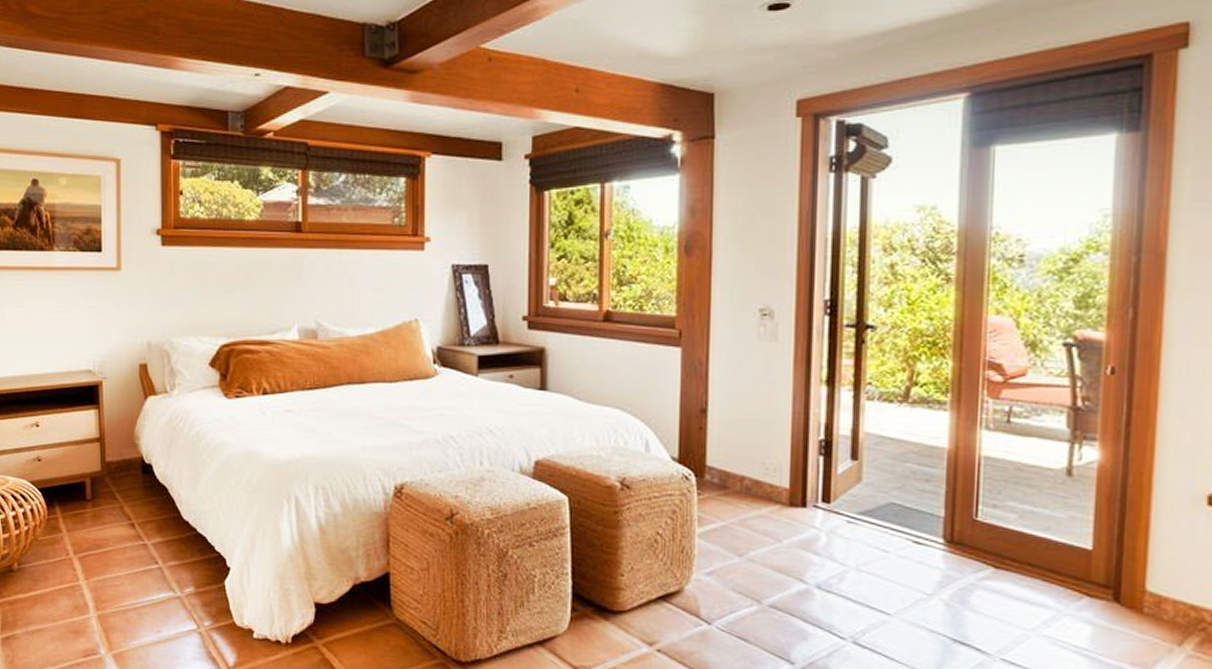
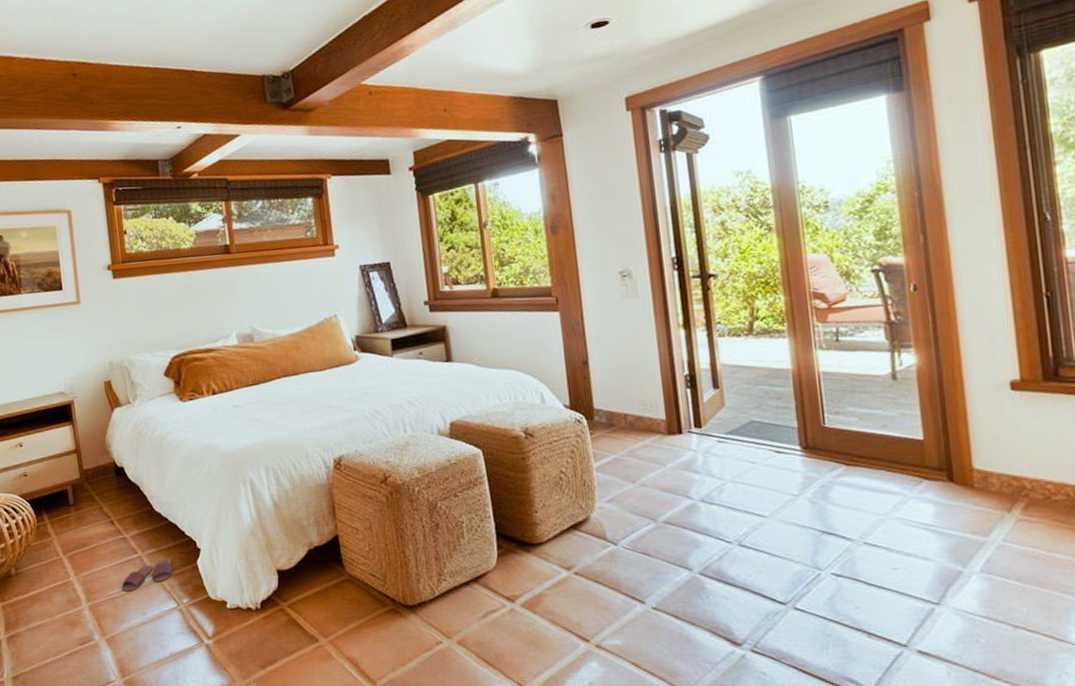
slippers: none [136,573,196,605] -> present [121,558,173,592]

